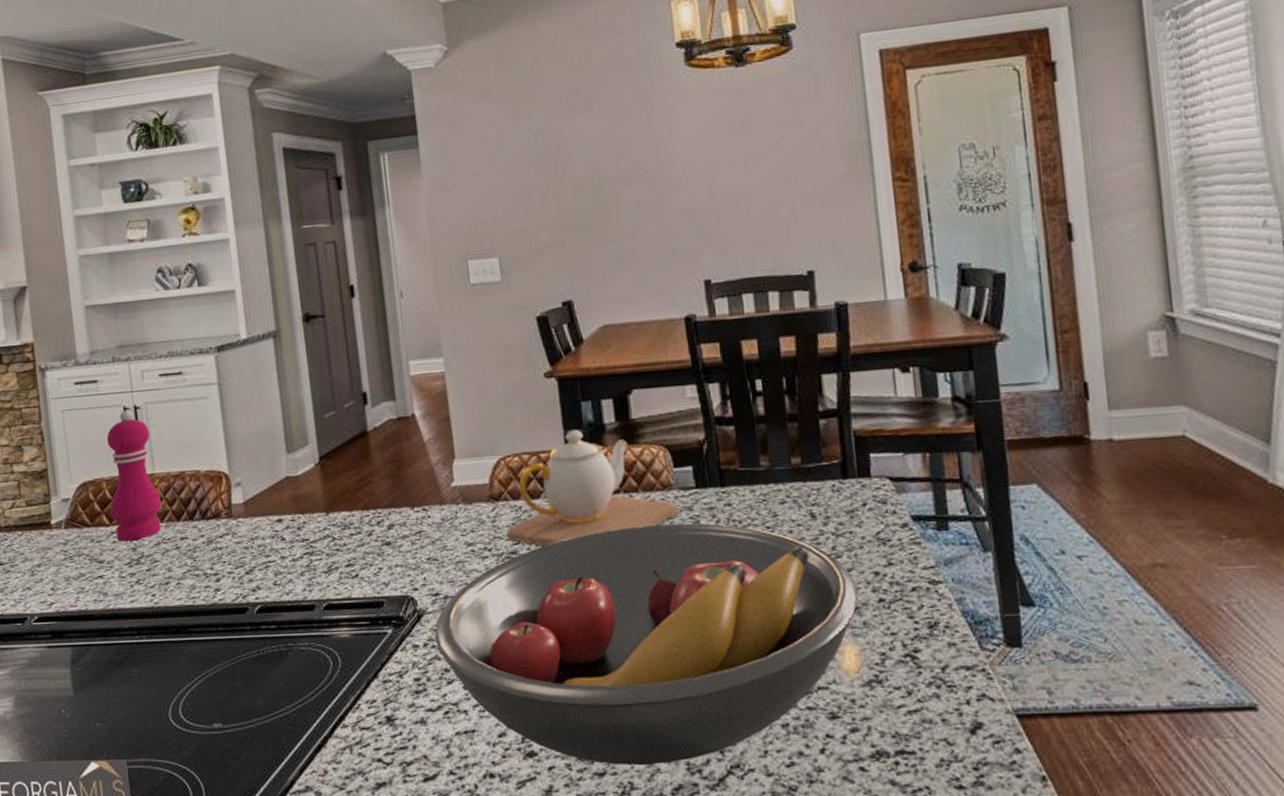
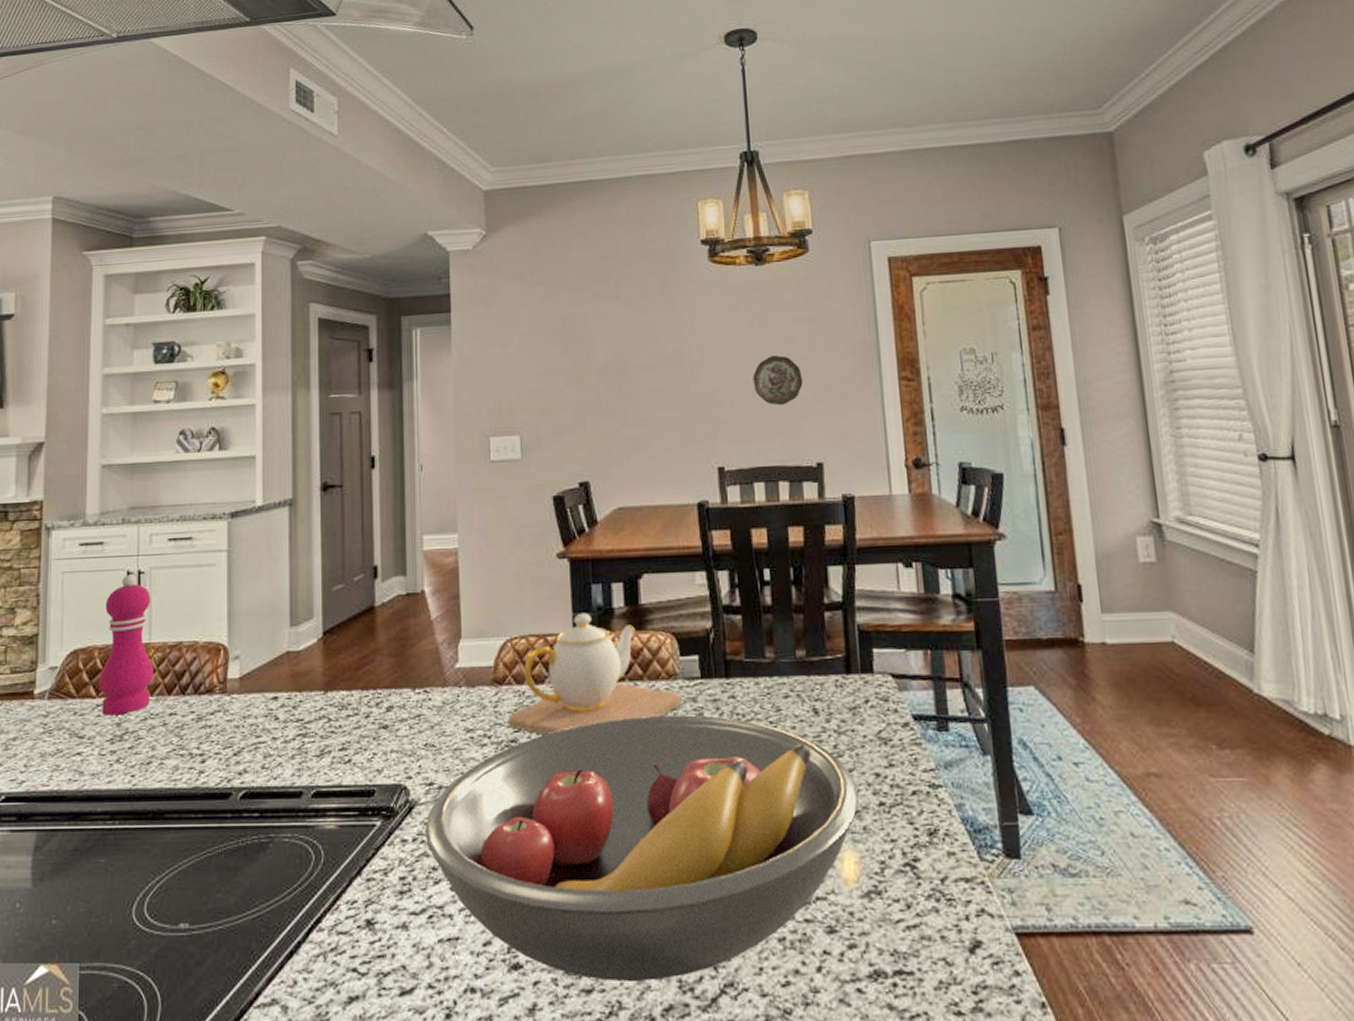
decorative plate: none [737,161,791,214] -> present [752,355,803,406]

